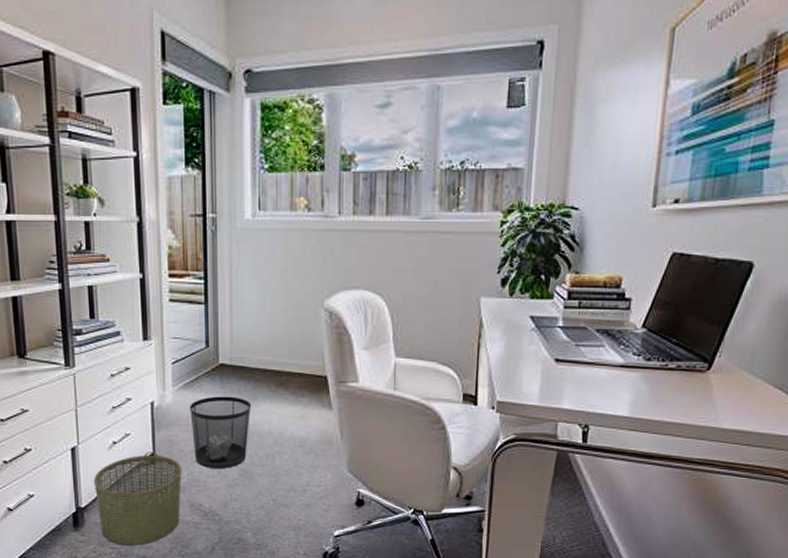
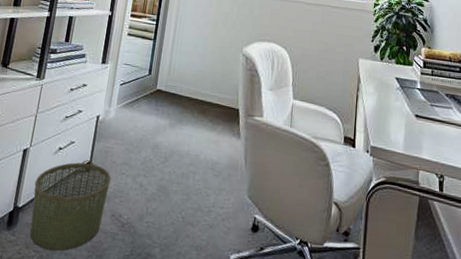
waste bin: present [190,396,252,469] -> none [123,116,177,183]

